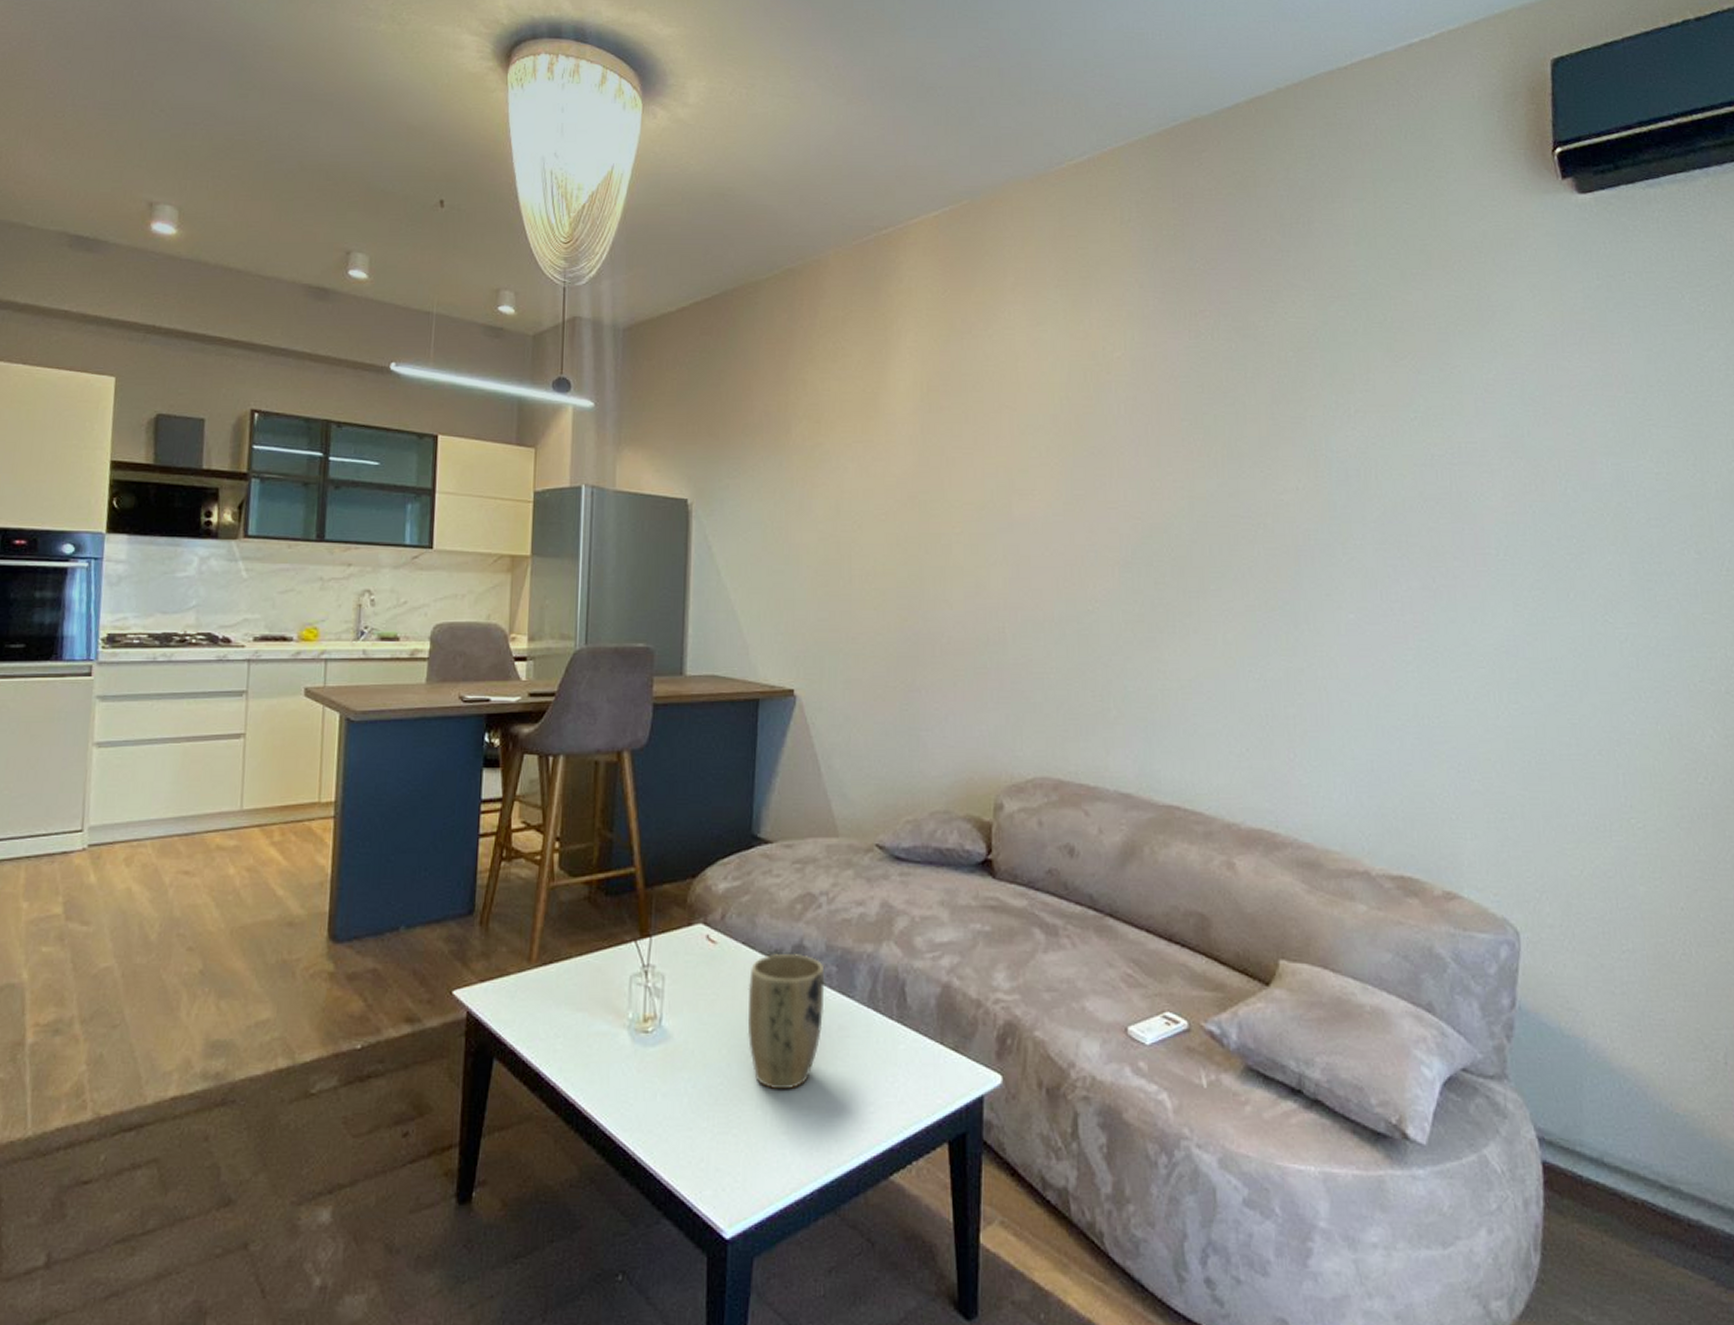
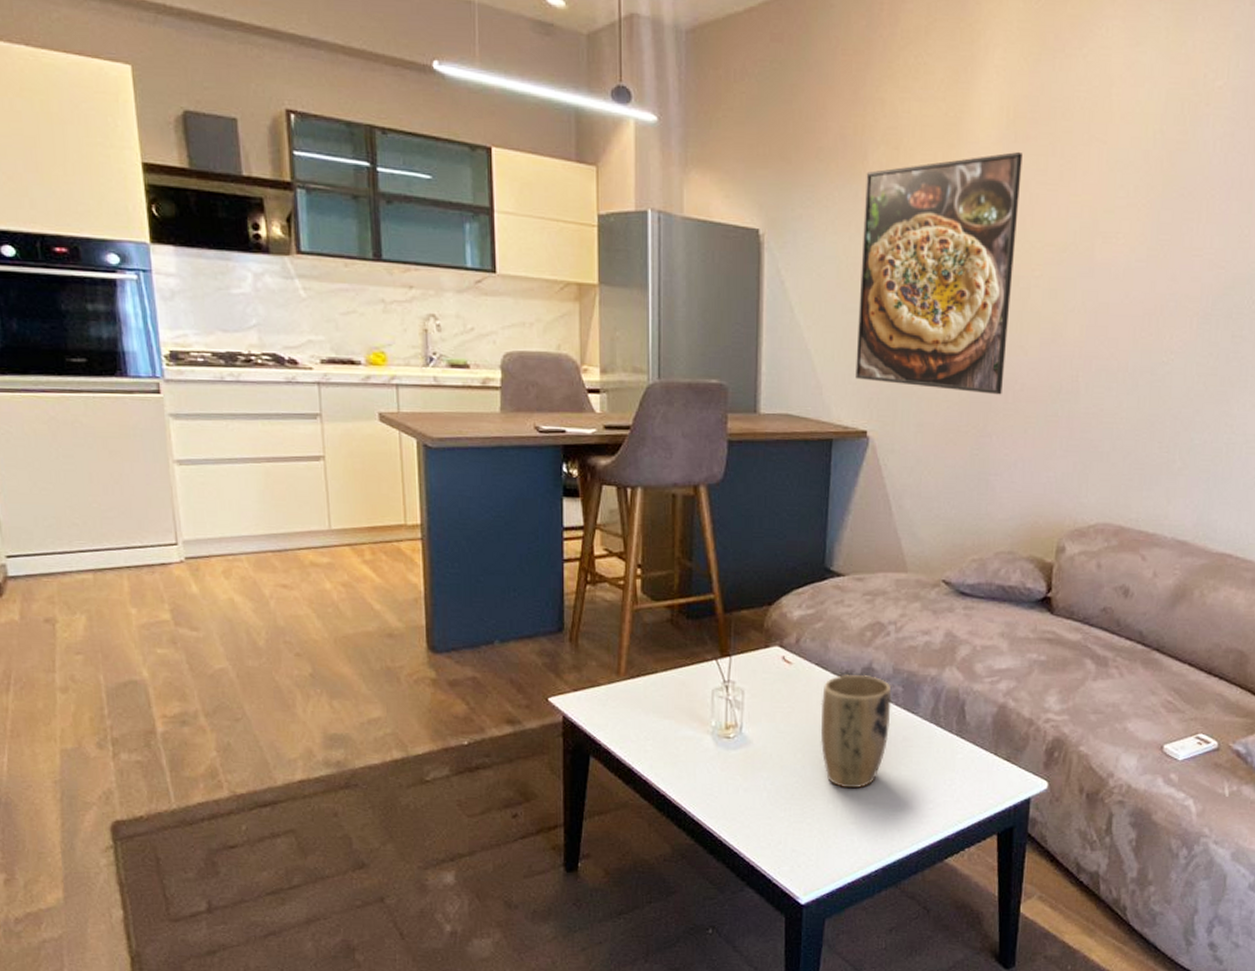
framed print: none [782,420,937,649] -> present [855,151,1023,395]

